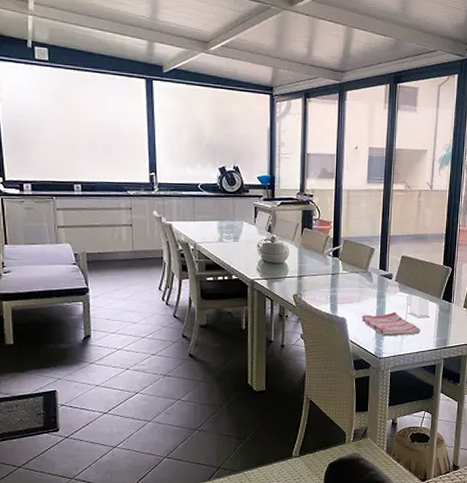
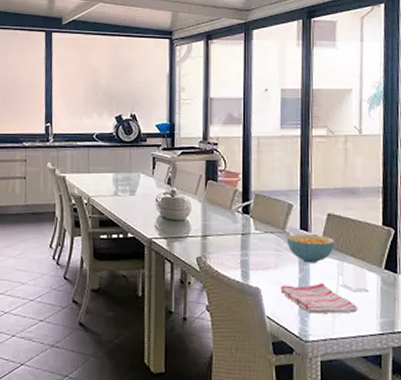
cereal bowl: none [368,273,406,296] -> present [286,234,335,263]

